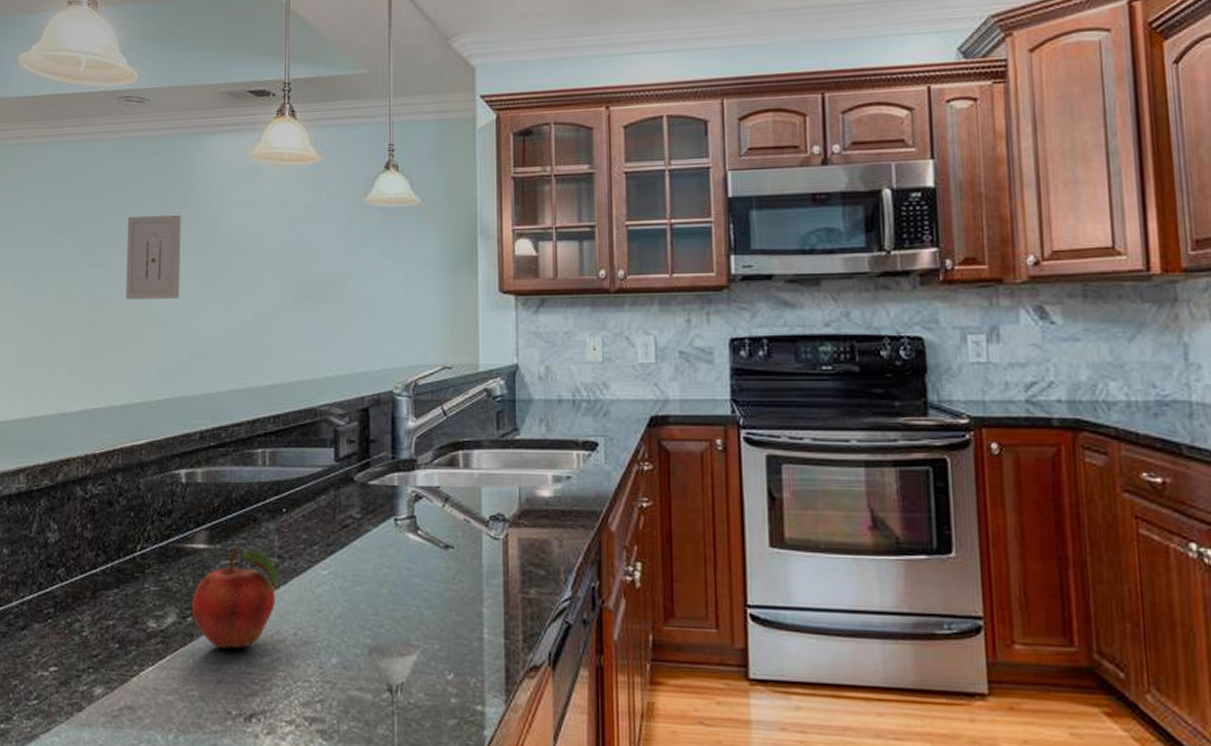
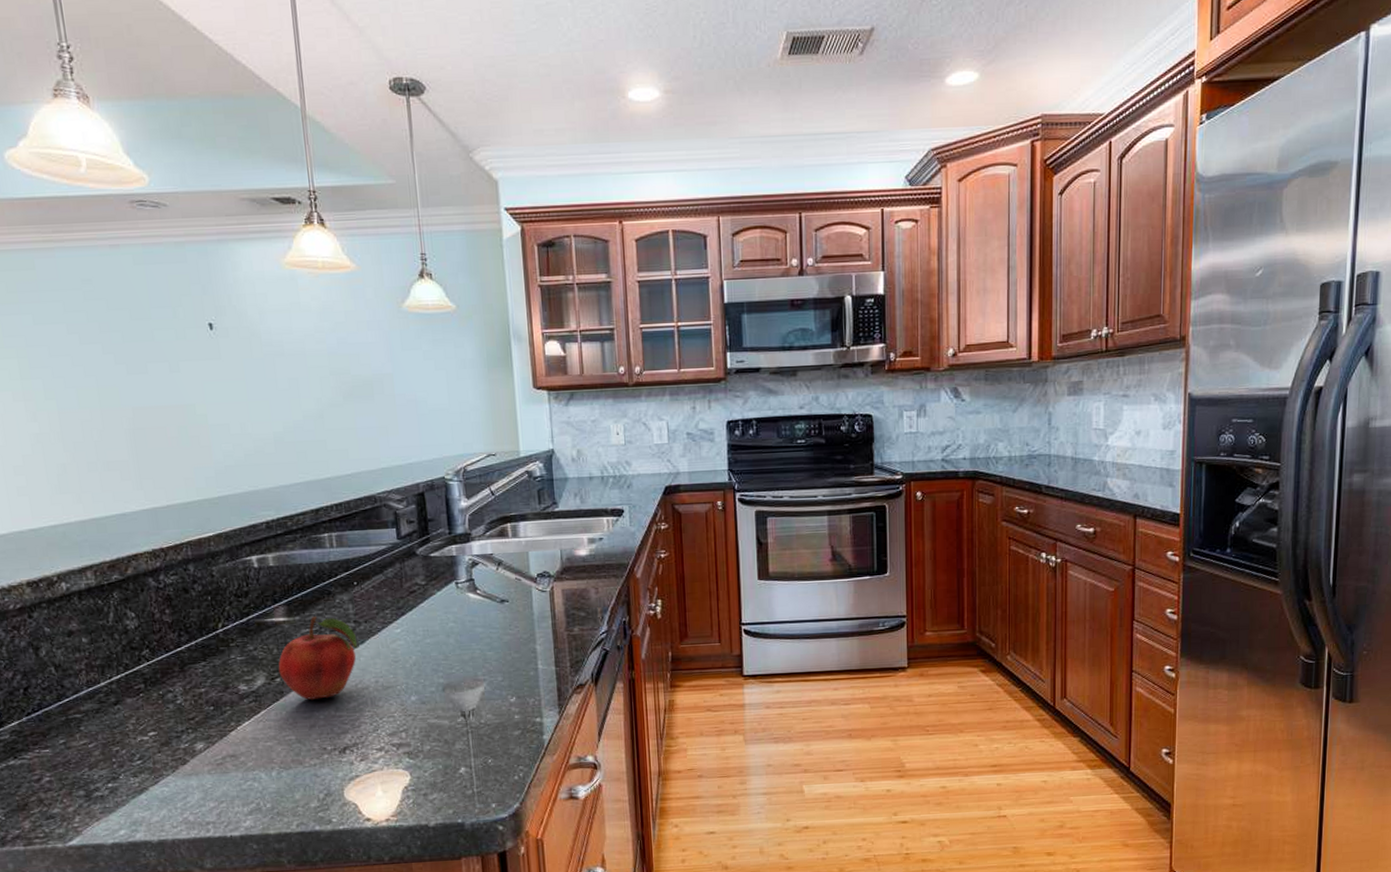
wall art: present [126,215,181,300] -> none [160,322,228,405]

